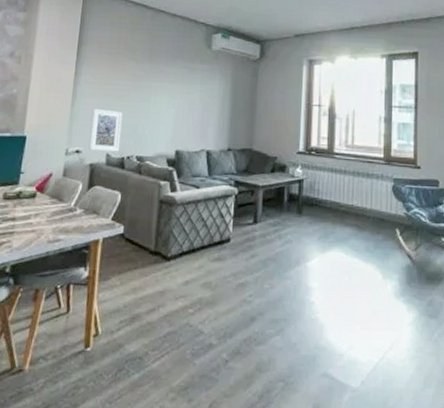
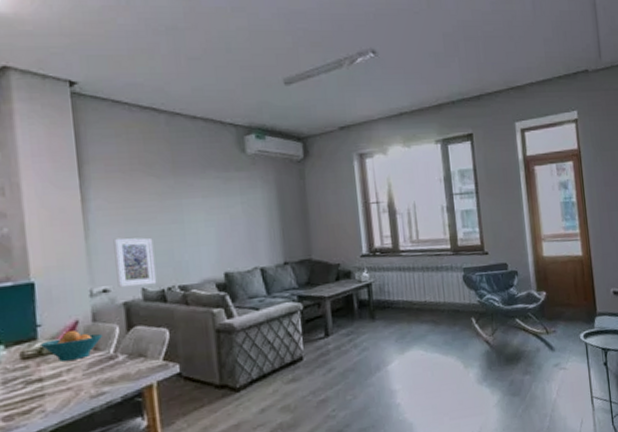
fruit bowl: none [20,181,68,207] -> present [41,331,102,362]

